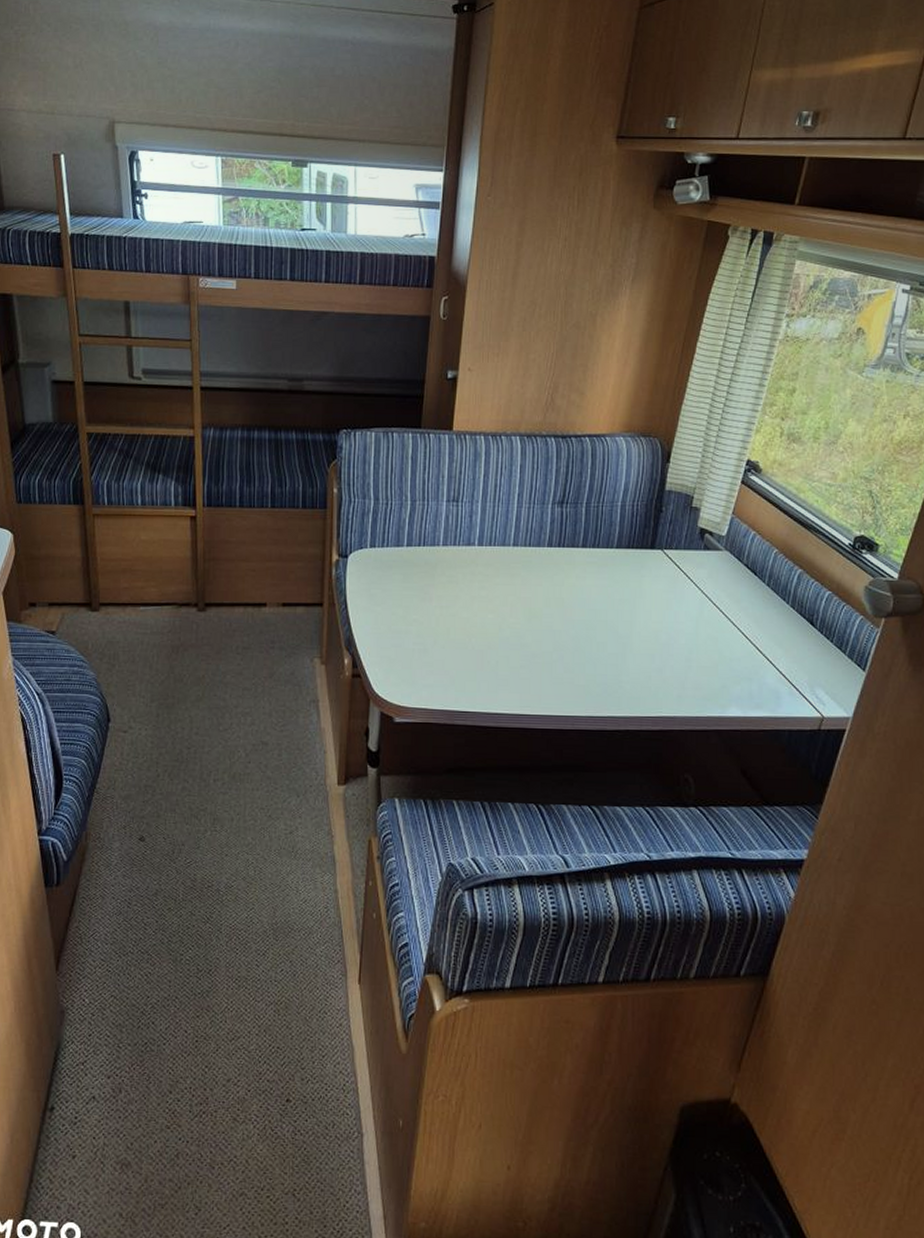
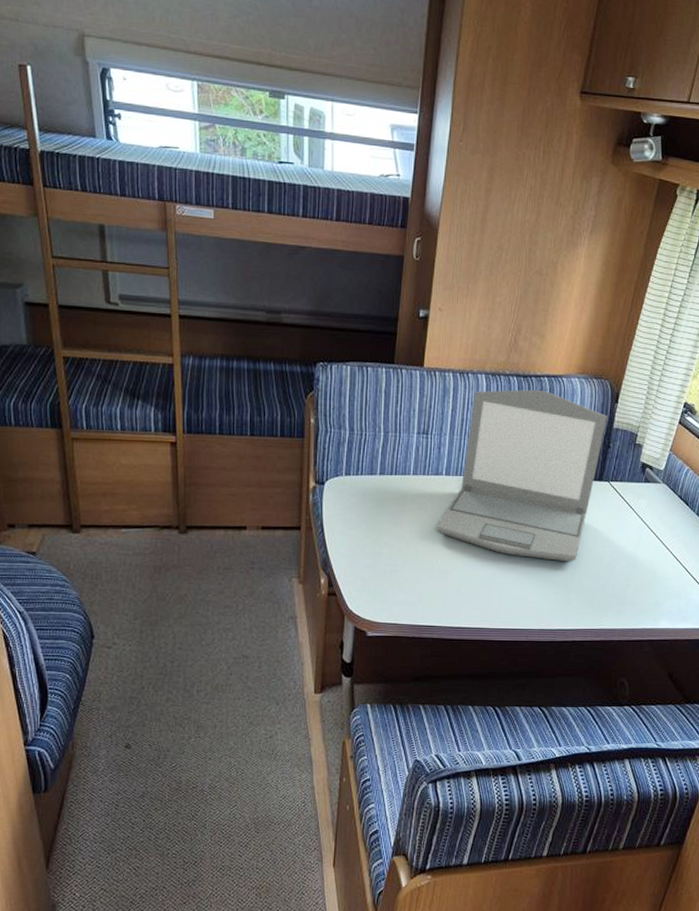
laptop: none [468,450,658,641] -> present [436,389,607,562]

